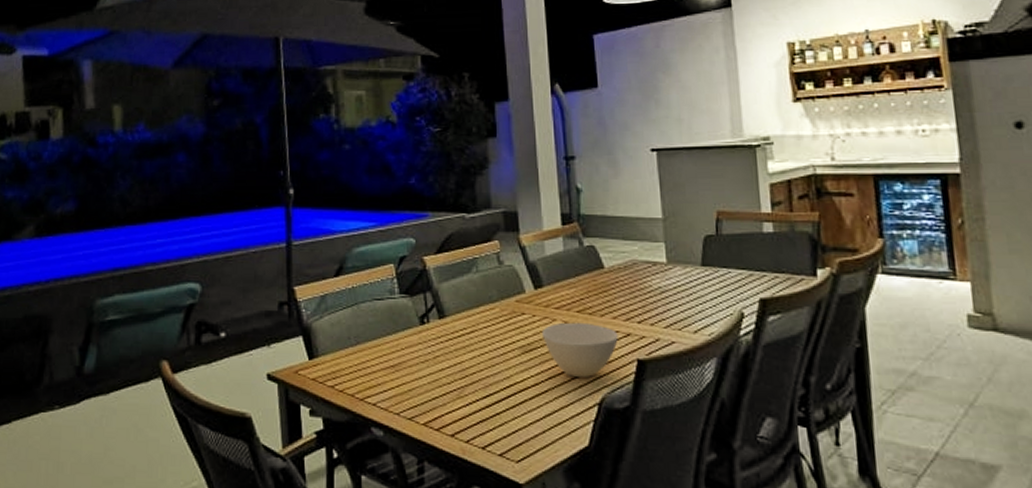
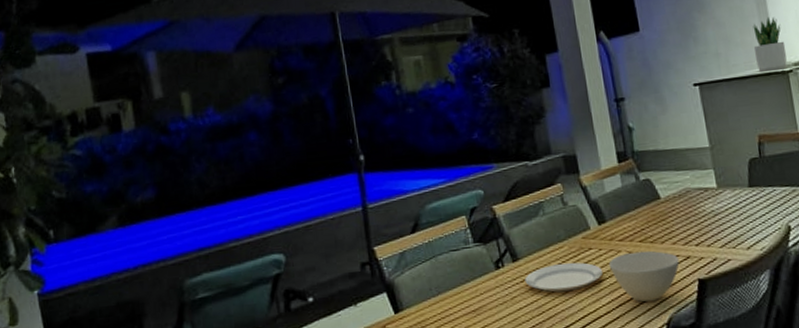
plate: none [450,325,535,357] -> present [524,262,604,293]
planter: none [719,85,756,145] -> present [753,16,788,73]

